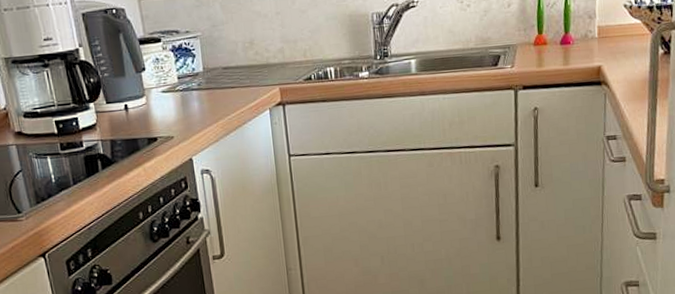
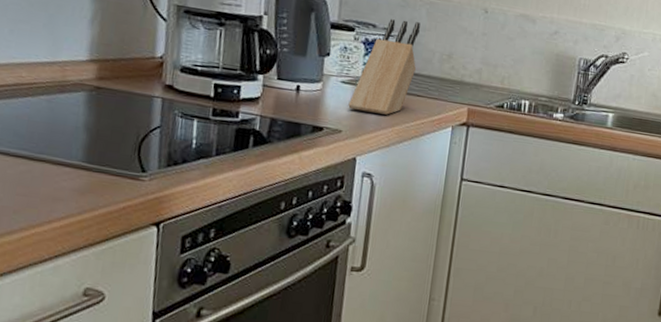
knife block: none [173,18,224,115] -> present [348,19,420,115]

